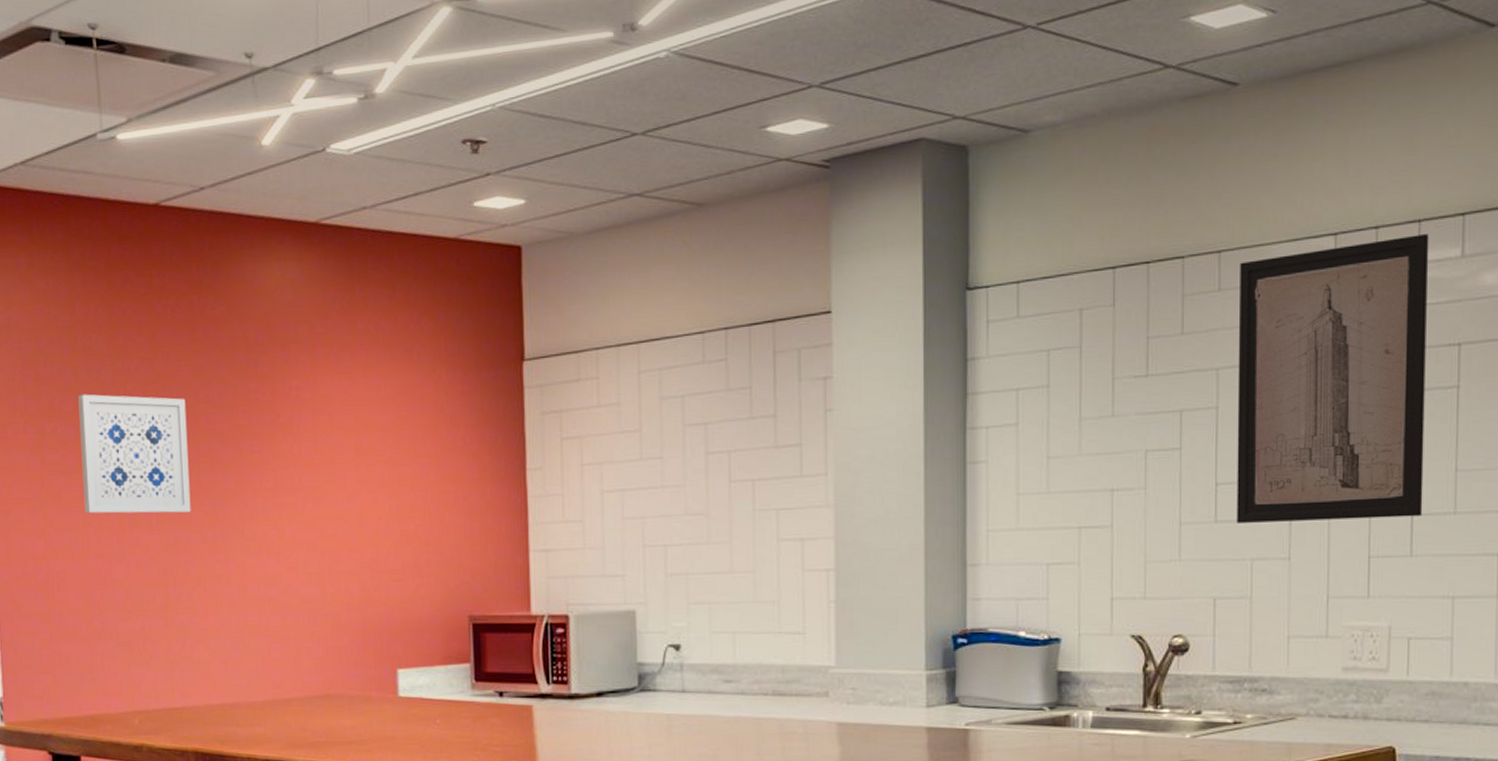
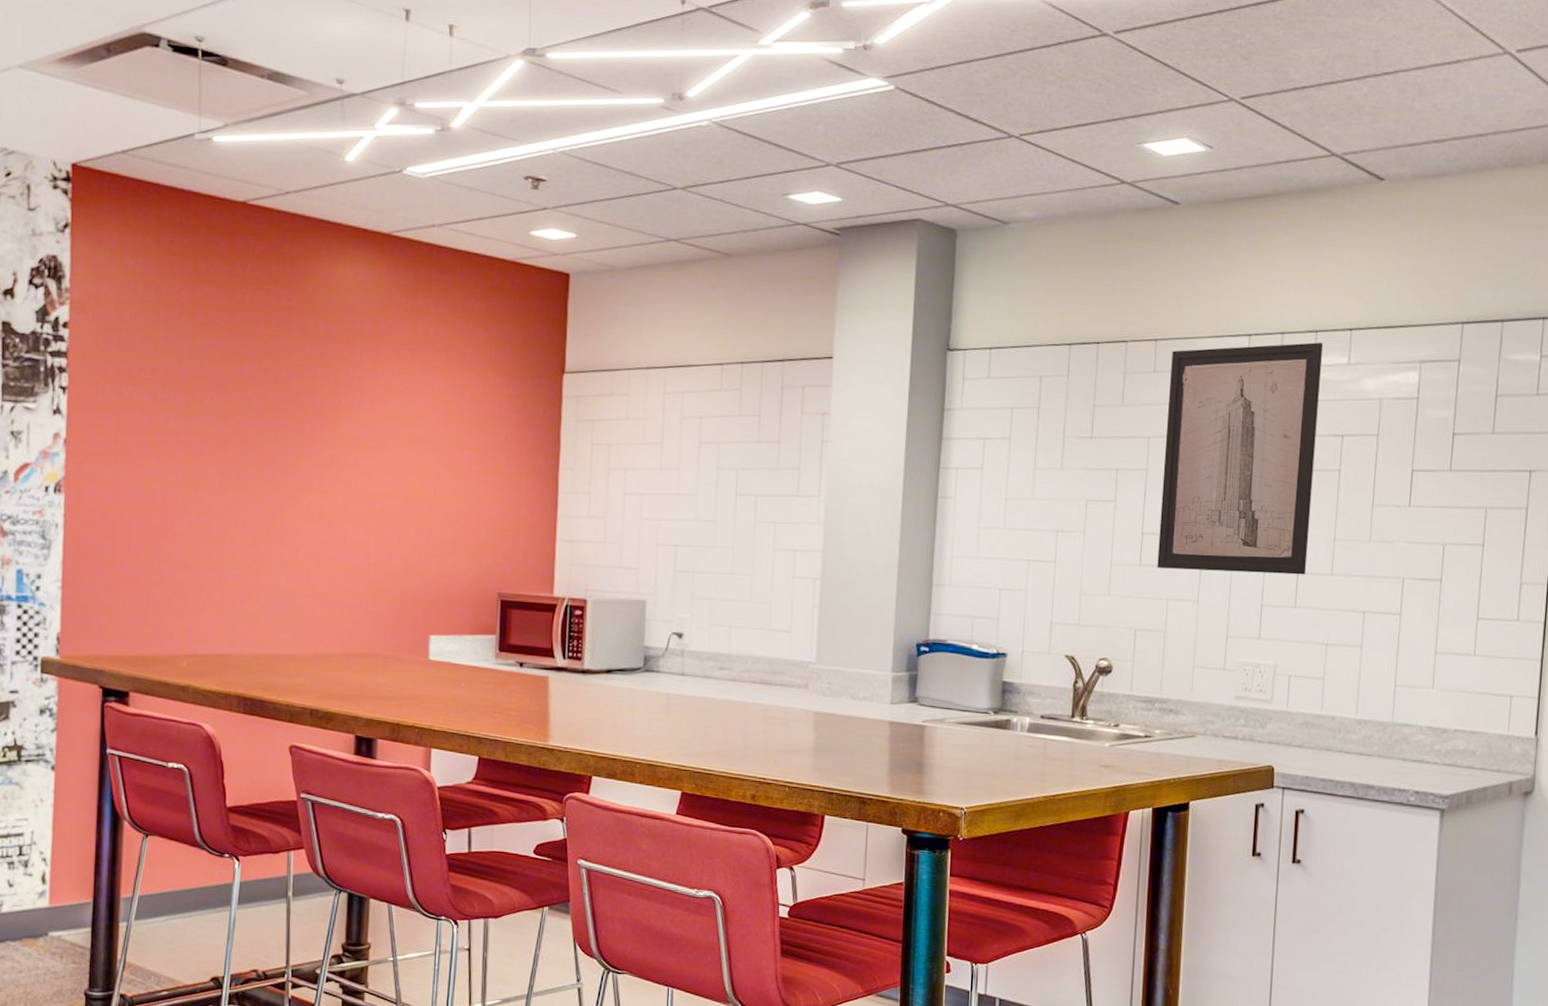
wall art: present [78,394,191,514] -> none [153,364,256,479]

